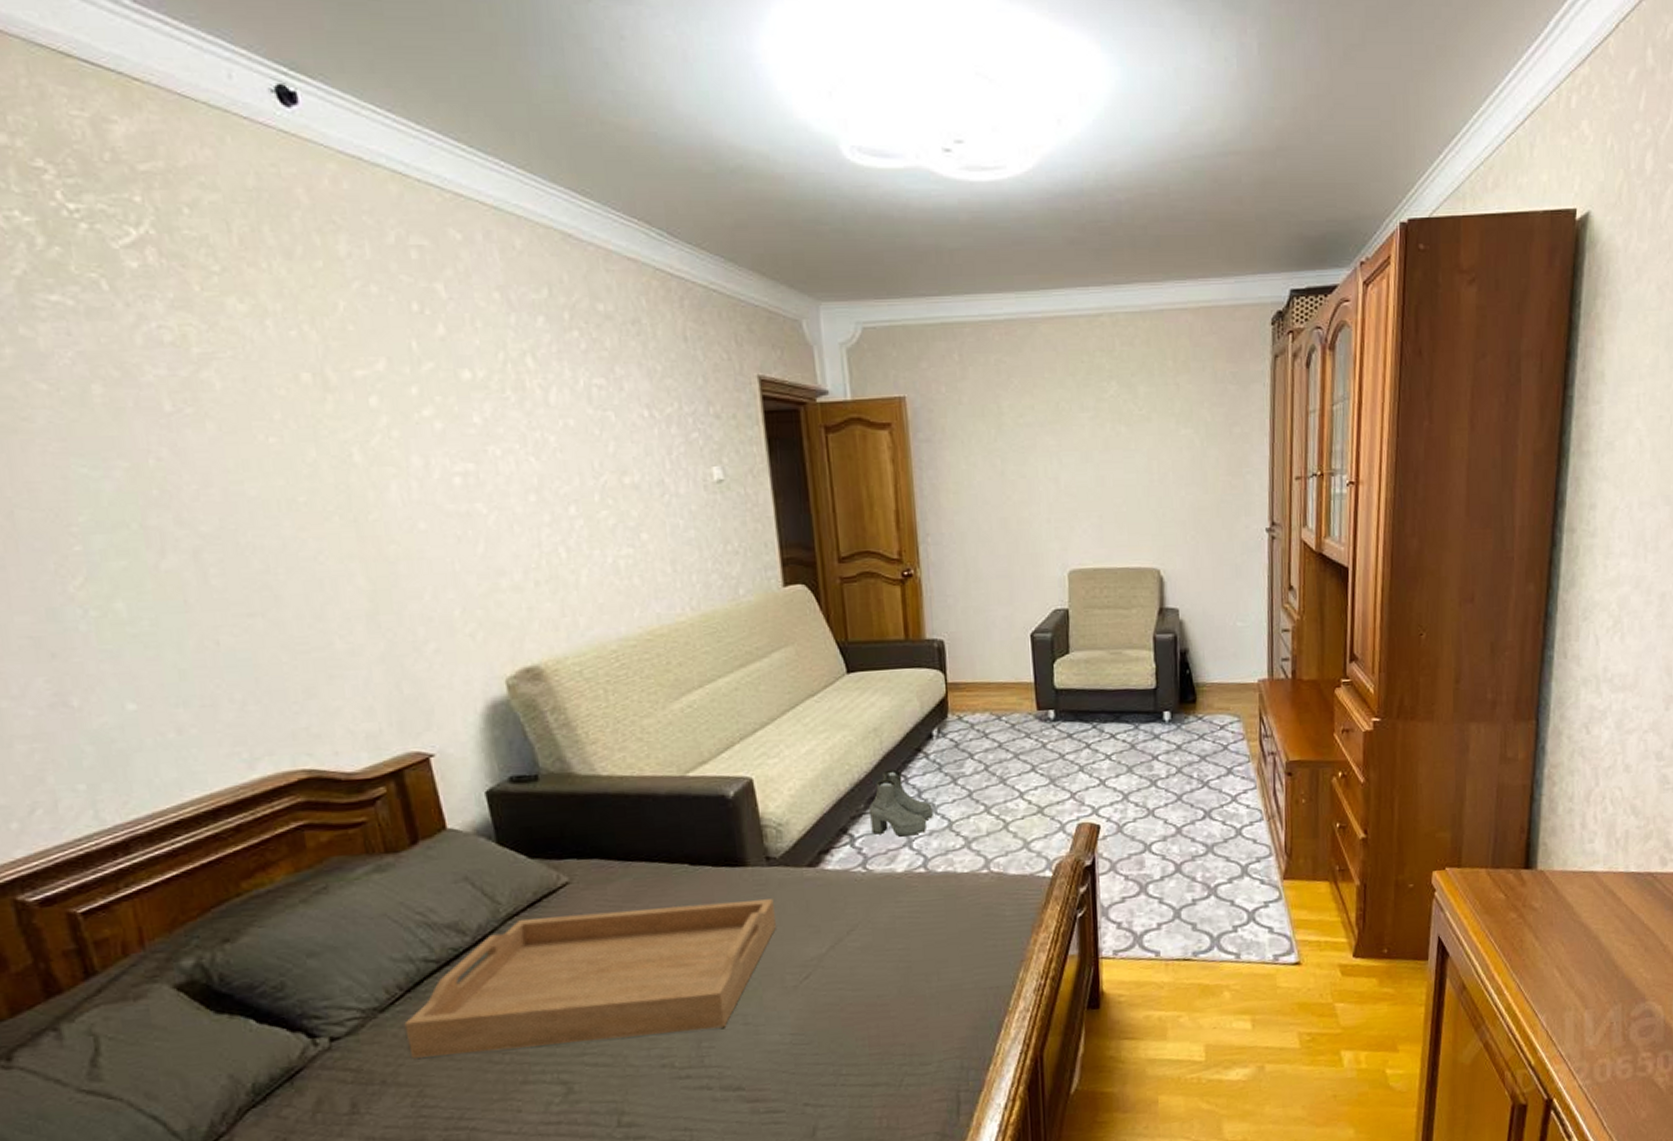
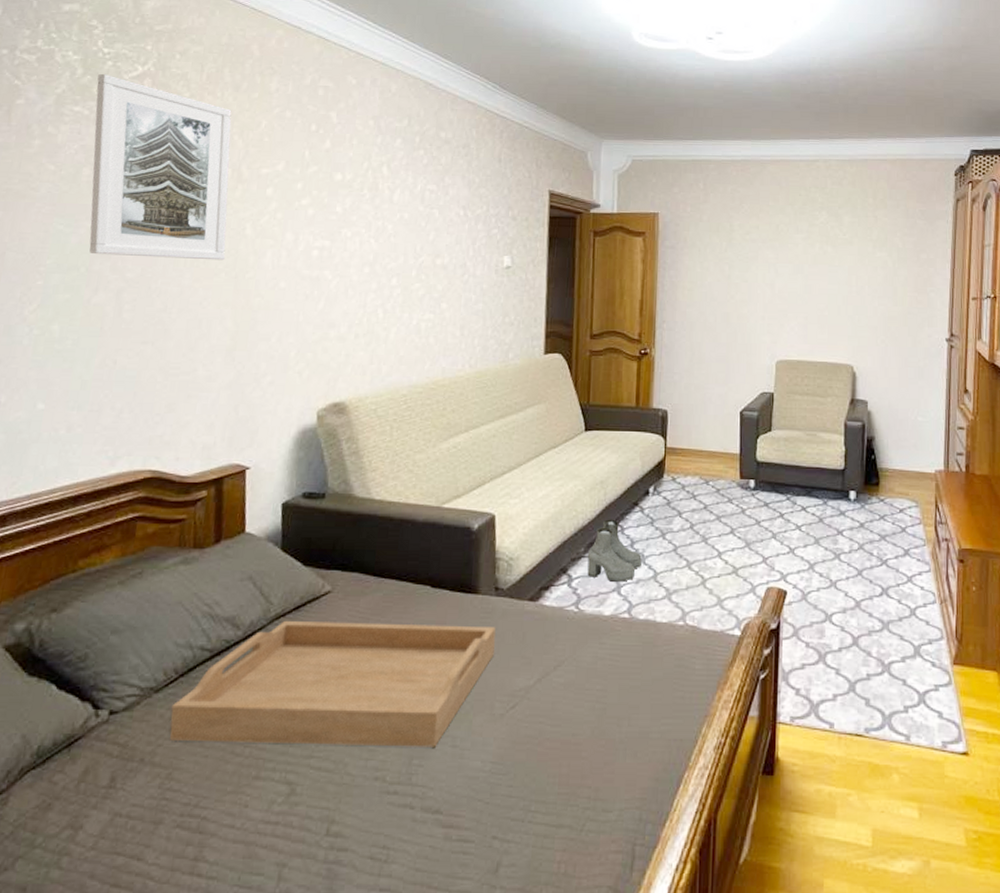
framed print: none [71,242,334,505] -> present [89,73,232,261]

